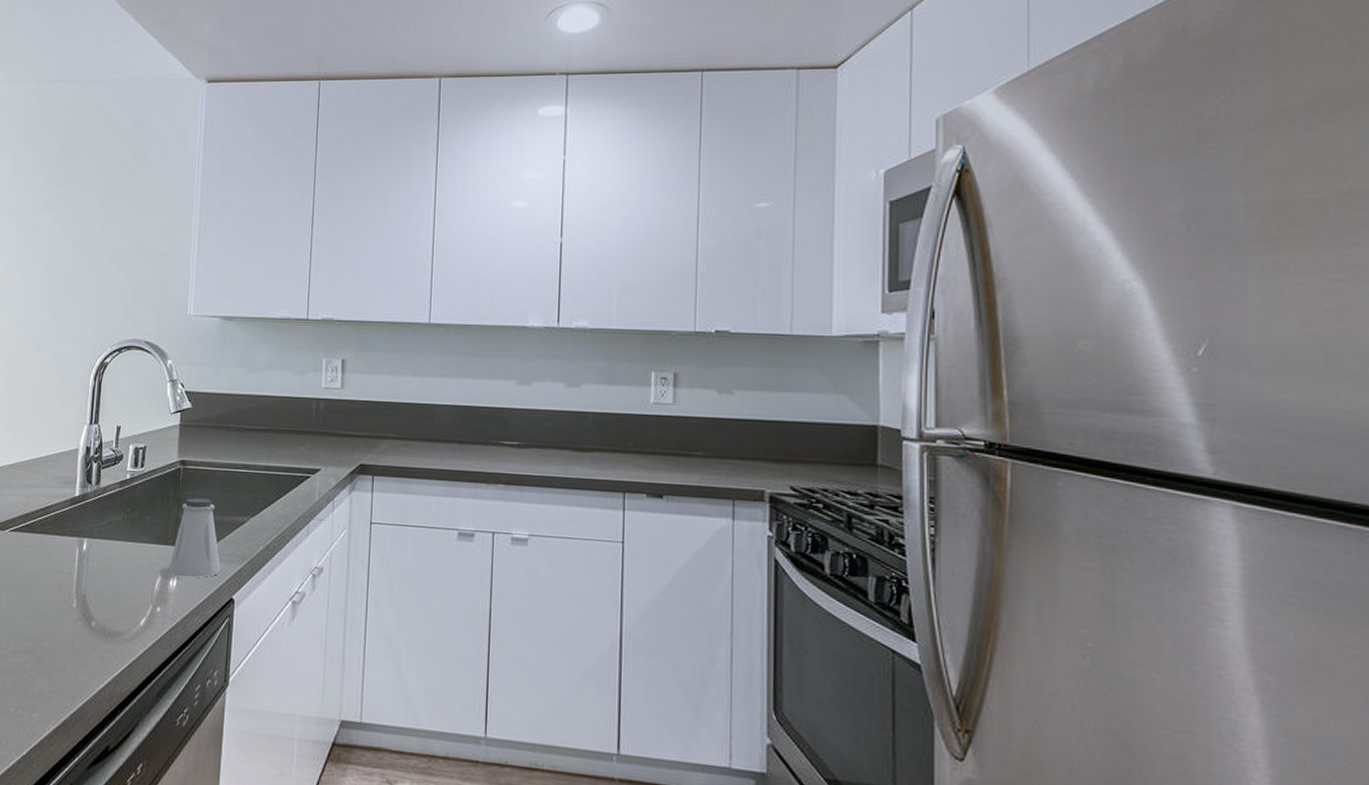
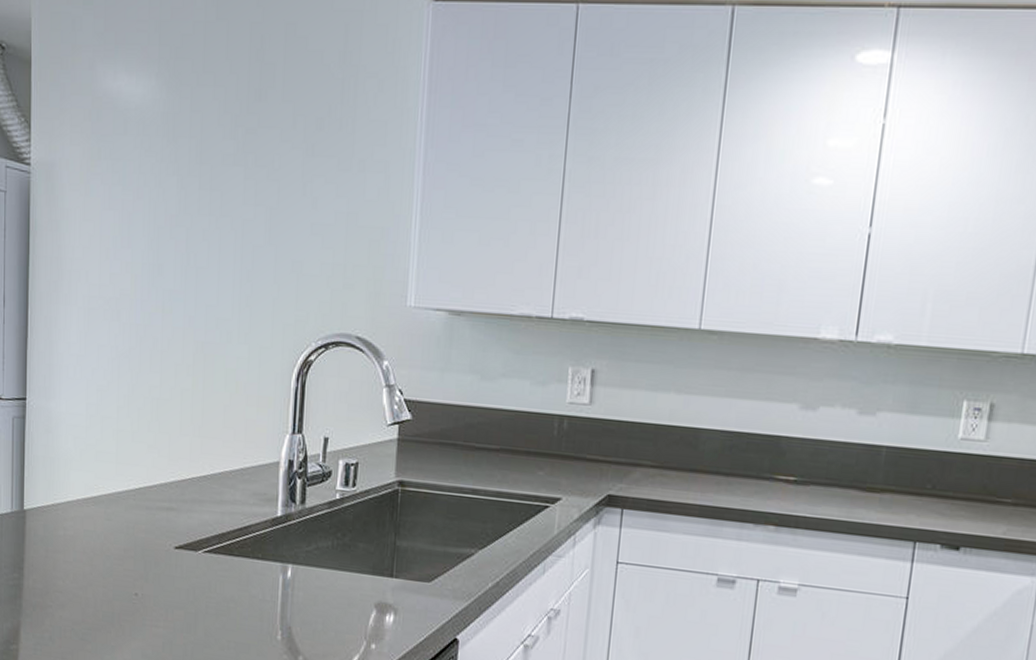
saltshaker: present [167,498,221,578] -> none [383,524,444,614]

